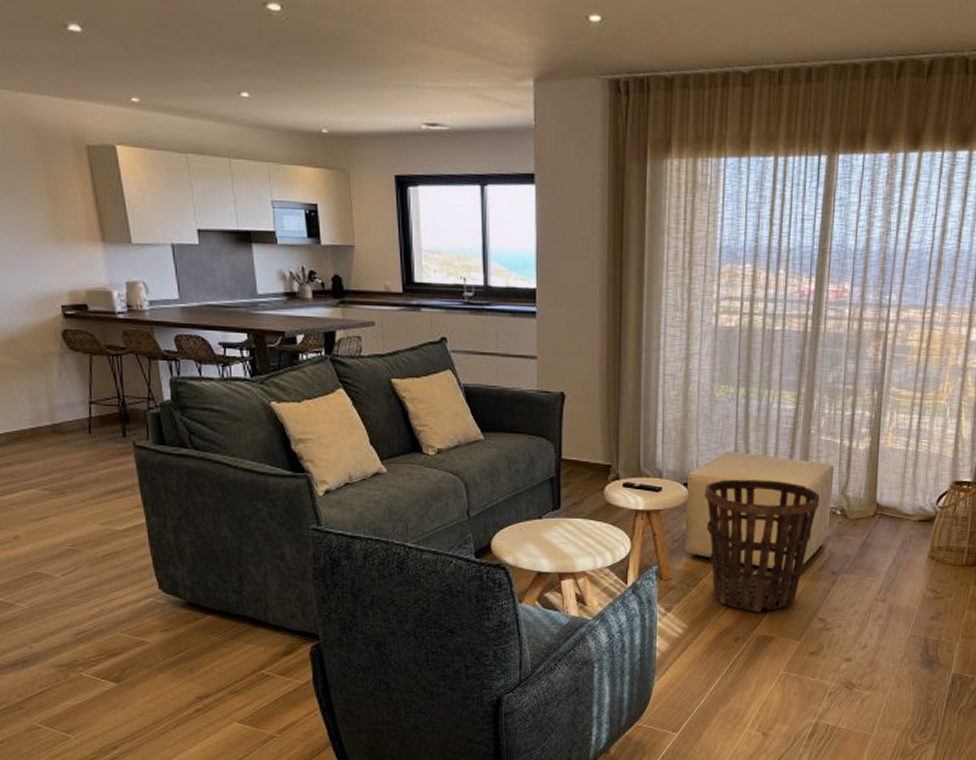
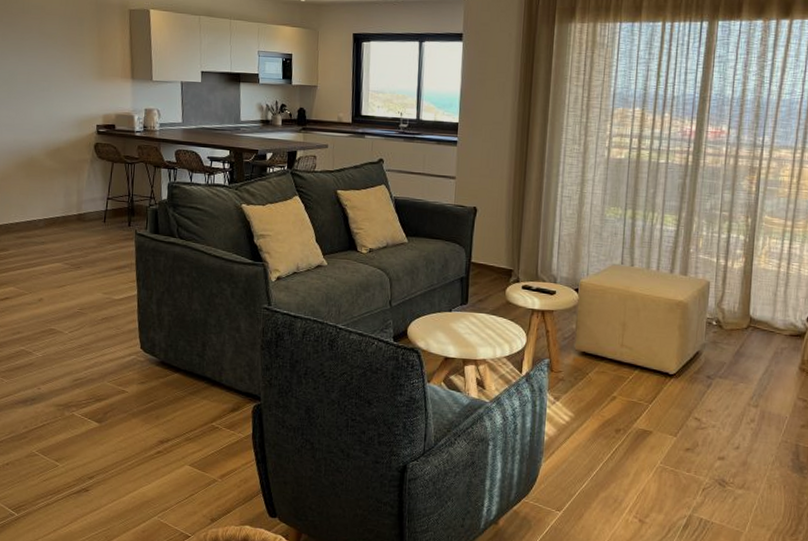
basket: present [704,479,820,612] -> none [592,287,697,408]

